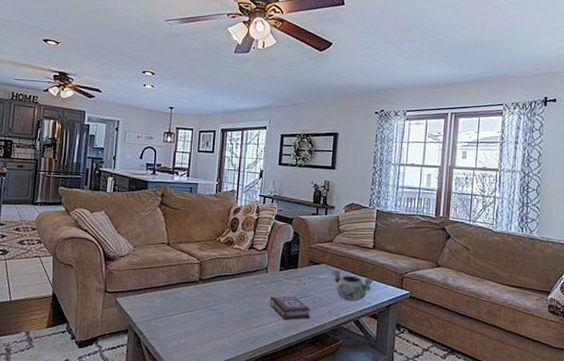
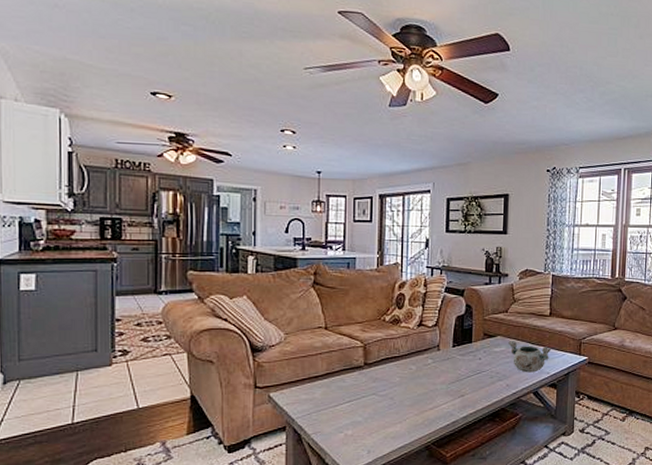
book: present [269,296,311,321] -> none [443,373,488,399]

